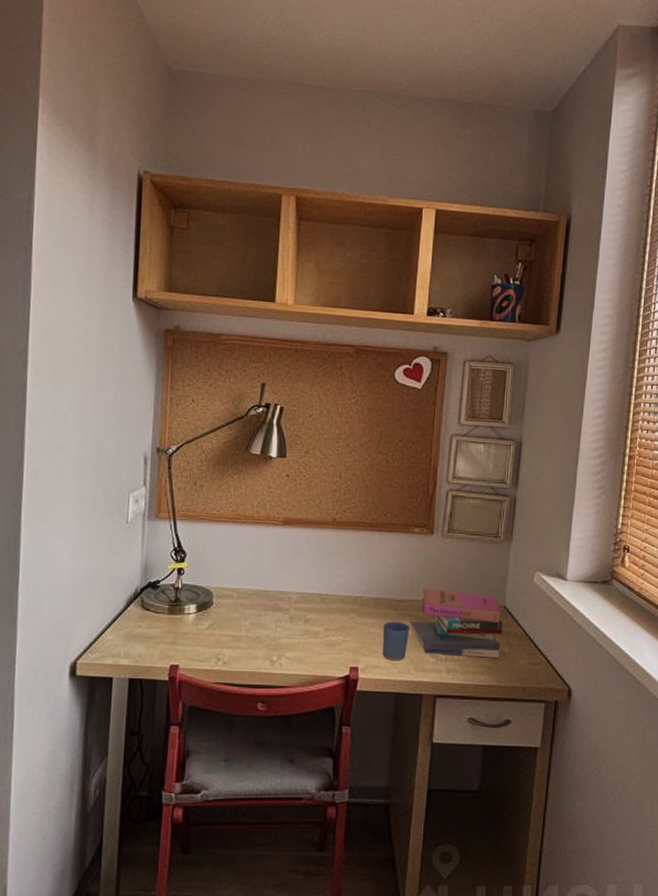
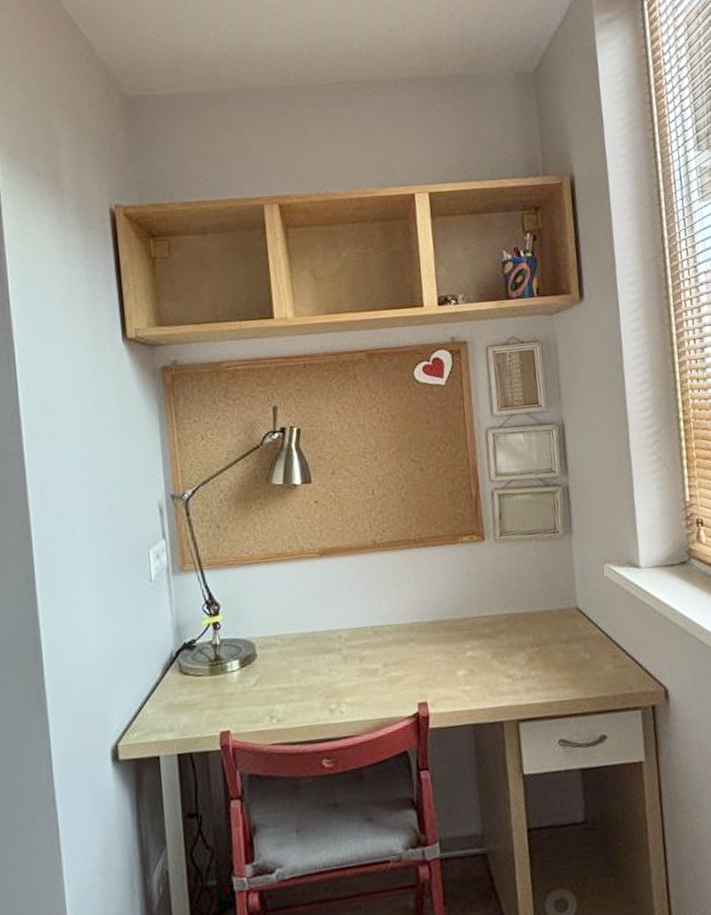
mug: present [382,621,409,661] -> none [447,643,478,689]
books: present [408,587,503,658] -> none [474,597,581,675]

